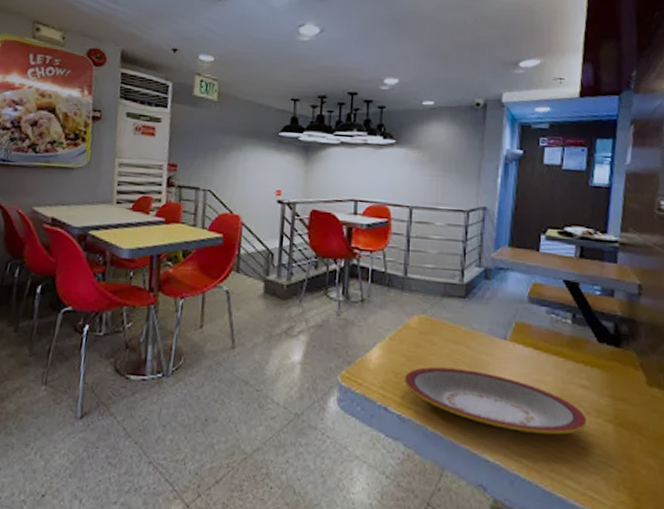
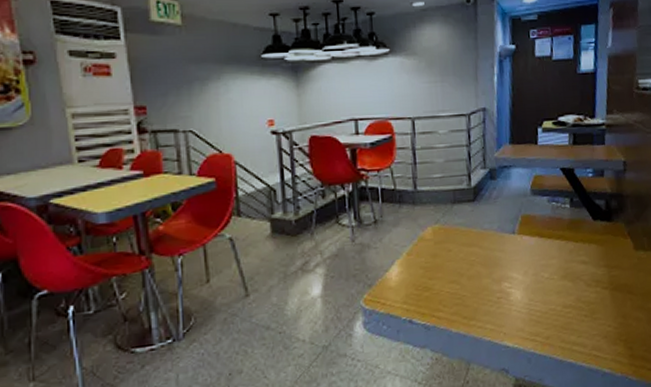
plate: present [405,366,587,435] -> none [425,267,588,315]

